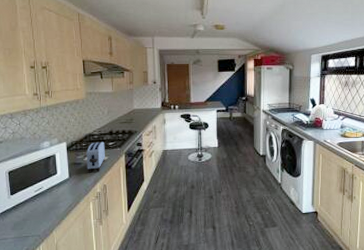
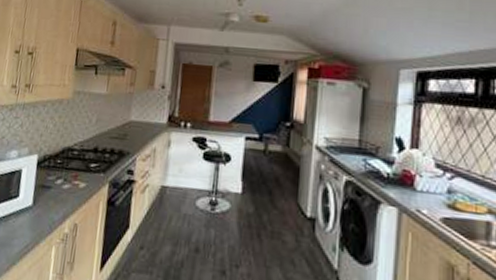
toaster: present [86,142,105,173] -> none [57,160,86,203]

